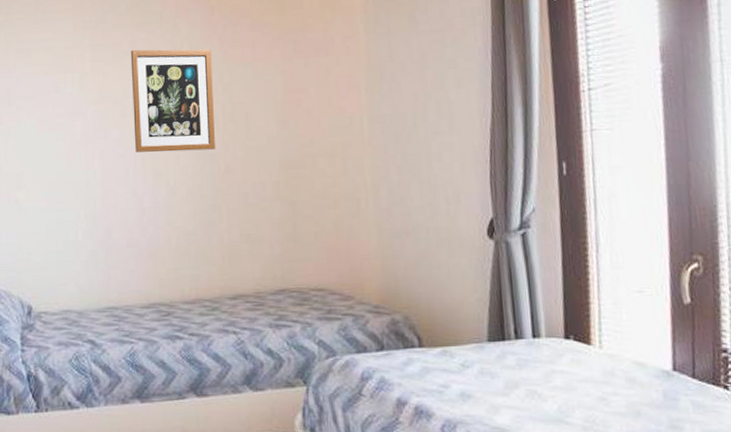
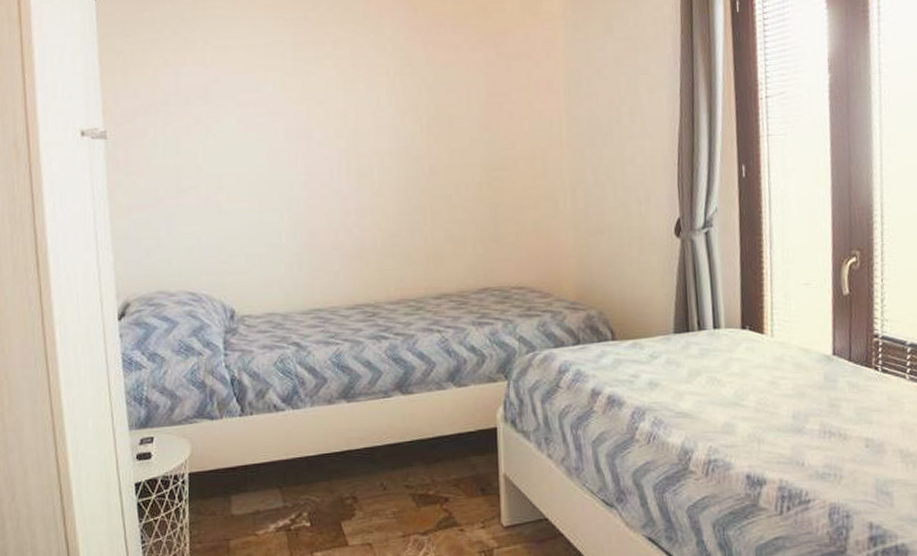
wall art: present [130,49,215,153] -> none [333,49,419,154]

